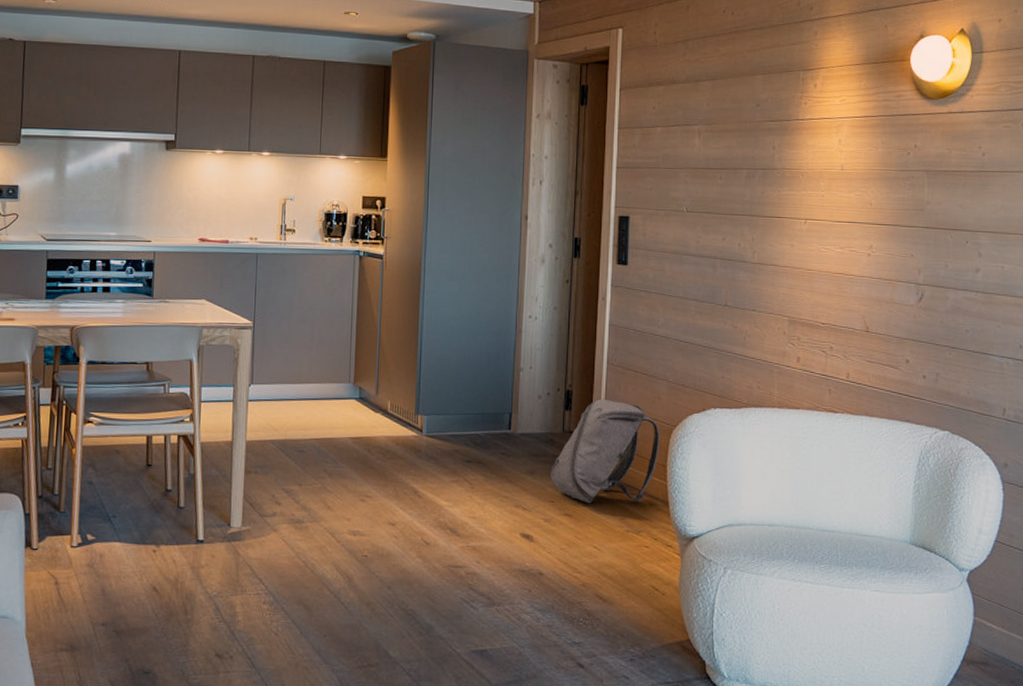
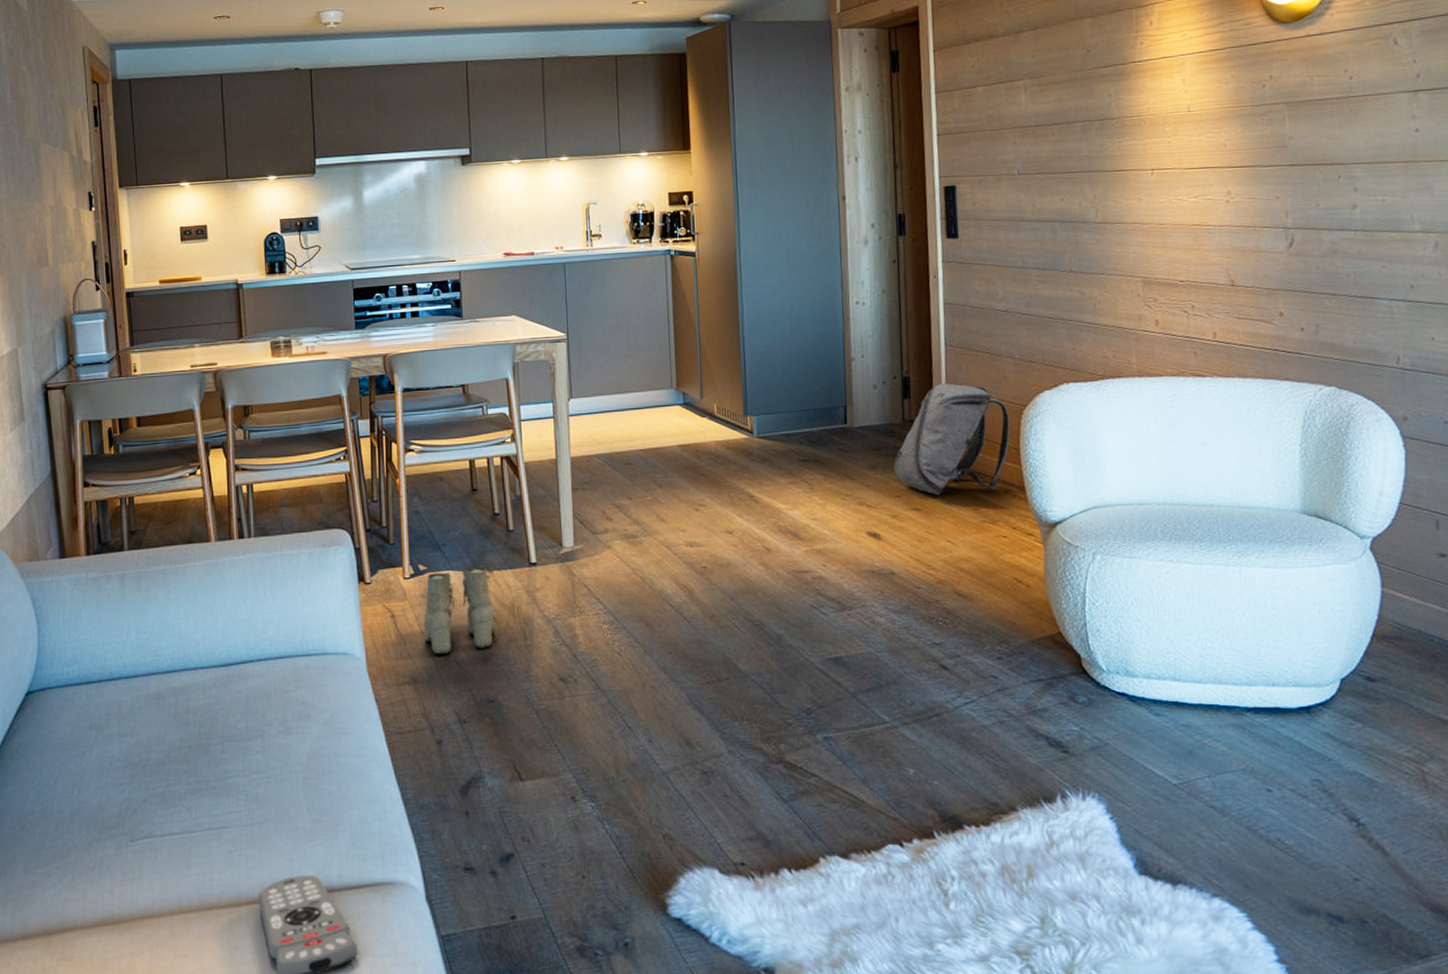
boots: none [86,540,158,624] -> present [424,567,495,655]

